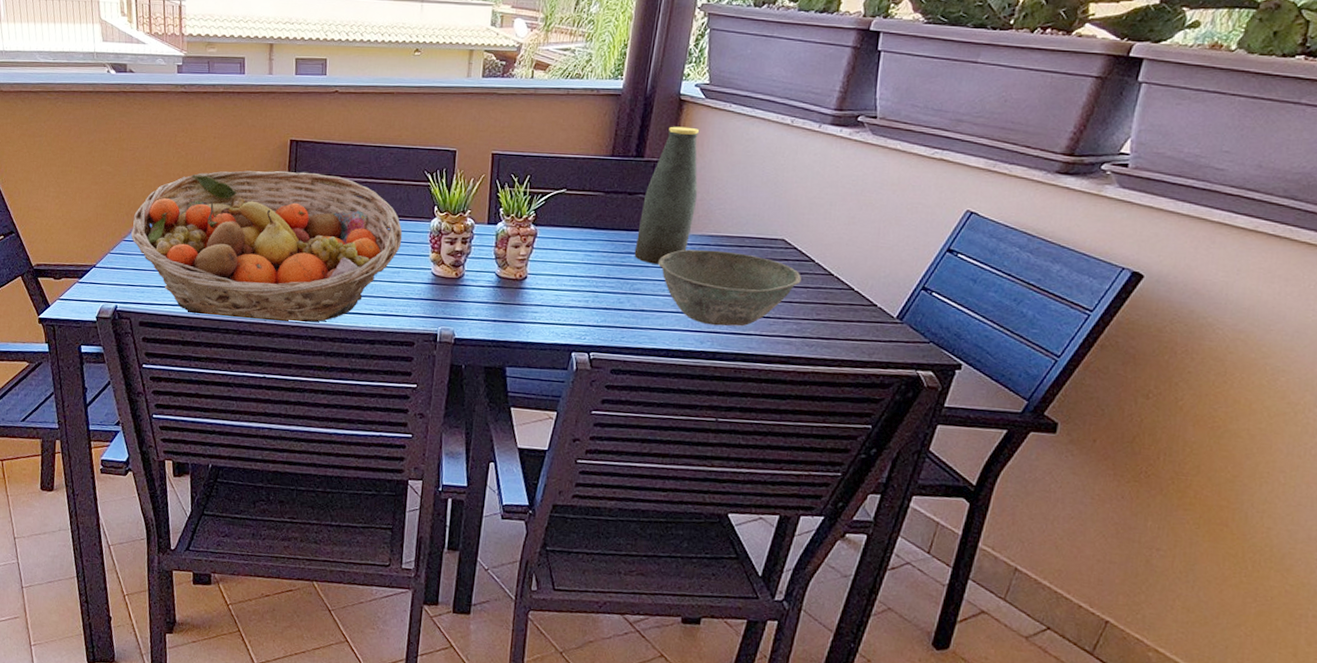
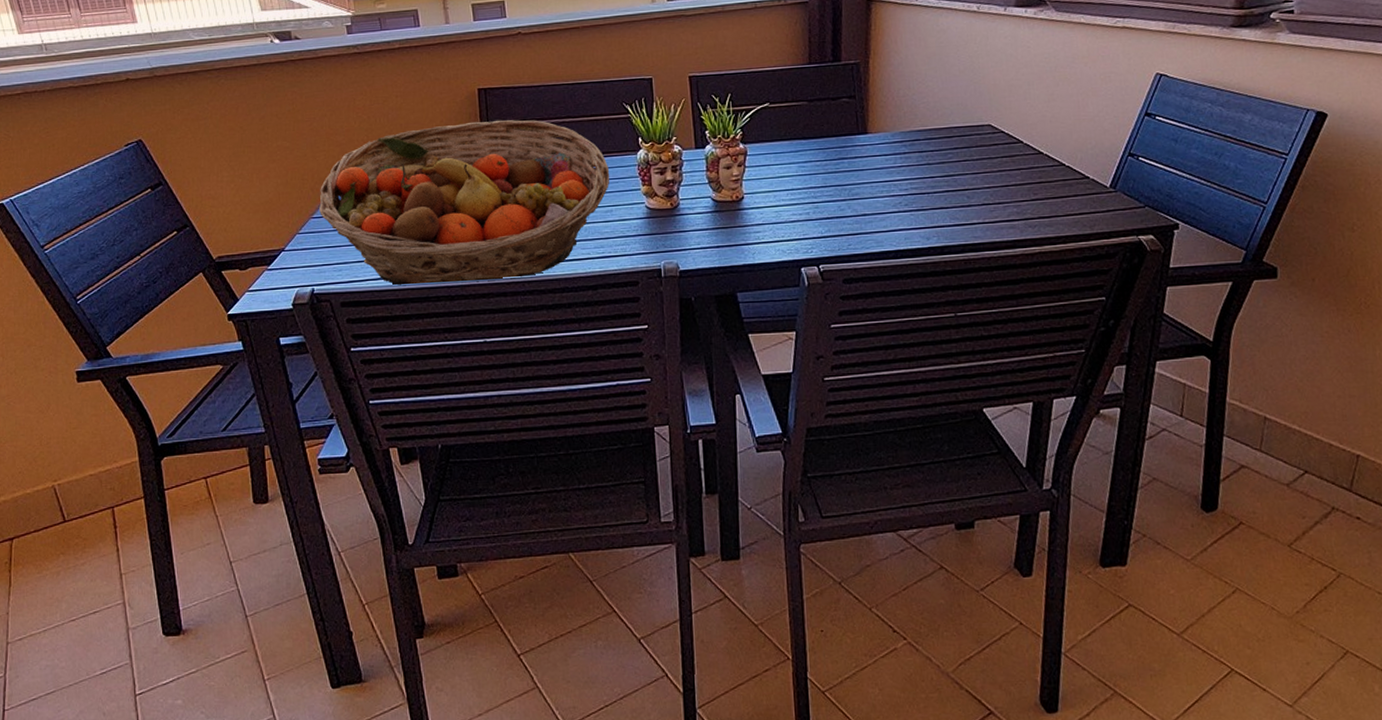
bottle: present [634,126,699,264] -> none [846,25,900,167]
bowl: present [657,249,801,327] -> none [871,143,1013,220]

